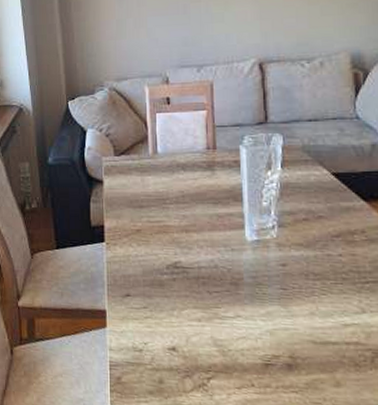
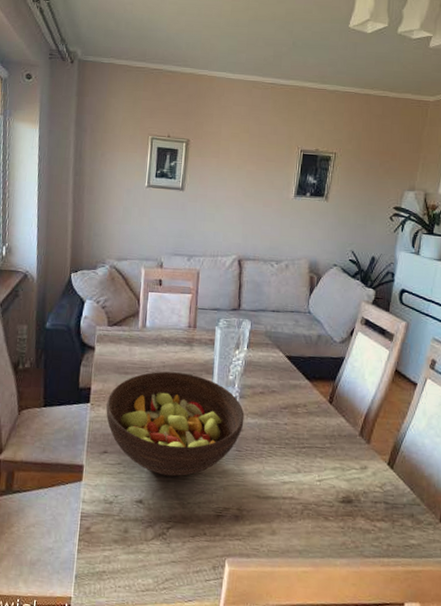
fruit bowl: none [123,202,287,321] -> present [106,371,245,477]

